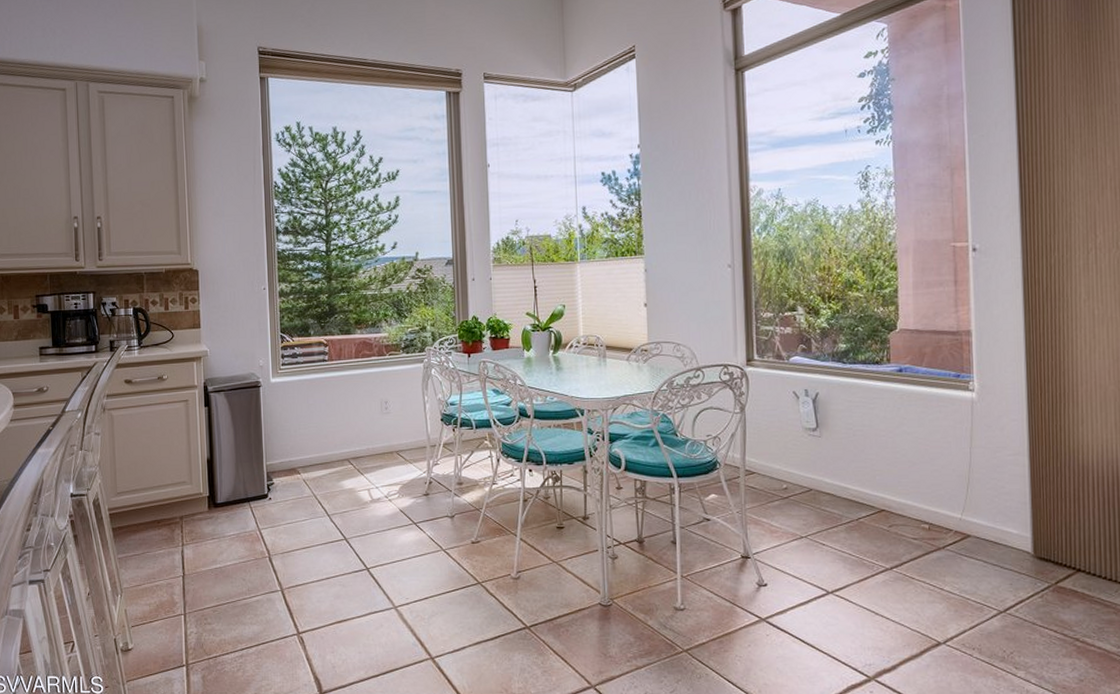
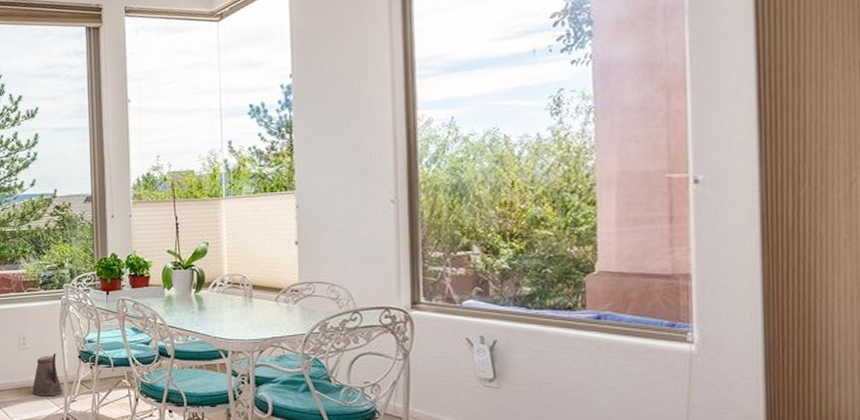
watering can: none [395,416,425,461] -> present [32,353,62,396]

